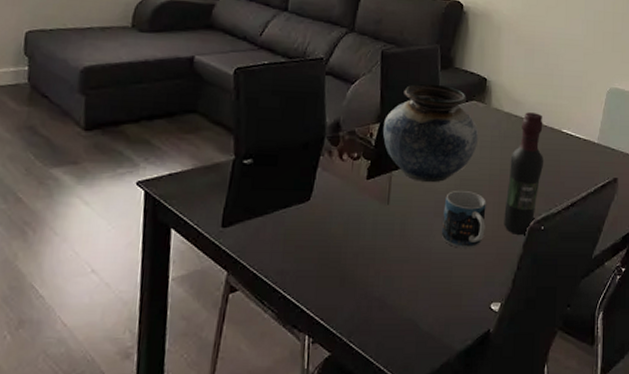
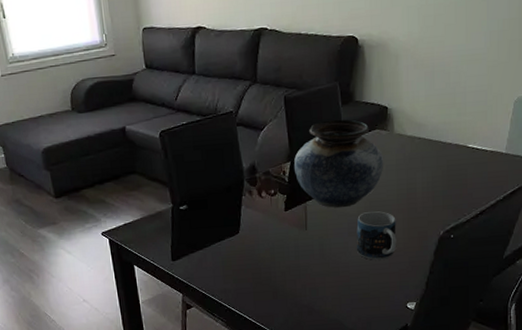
wine bottle: present [504,112,544,235] -> none [414,132,451,244]

